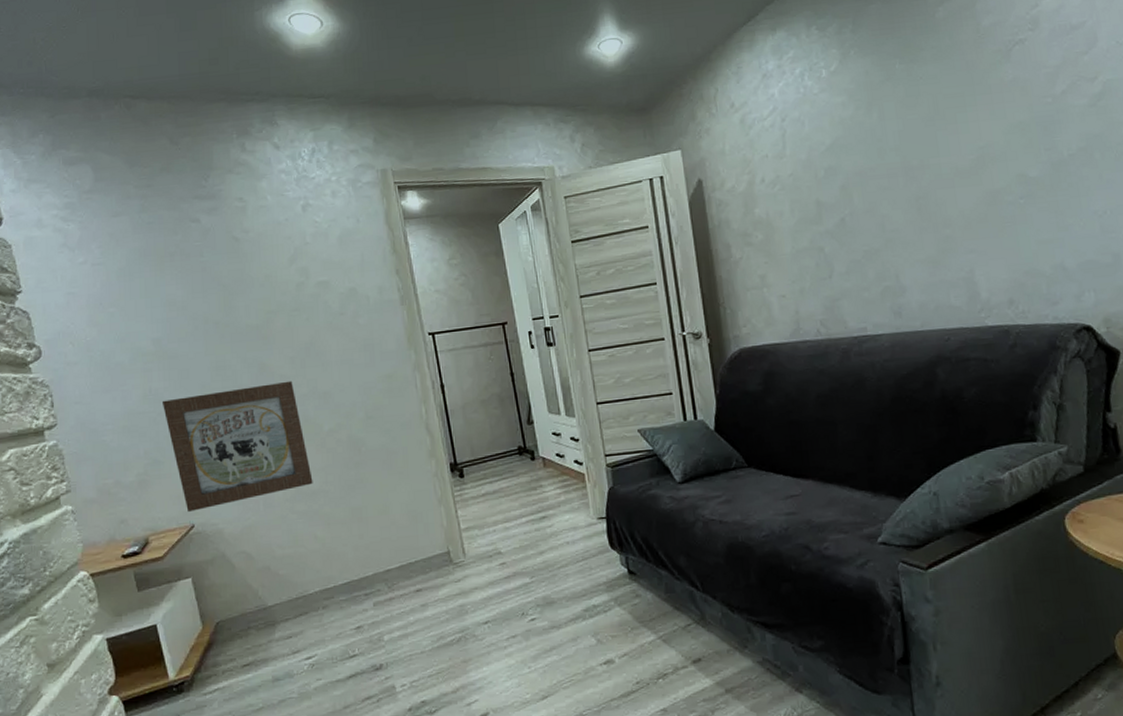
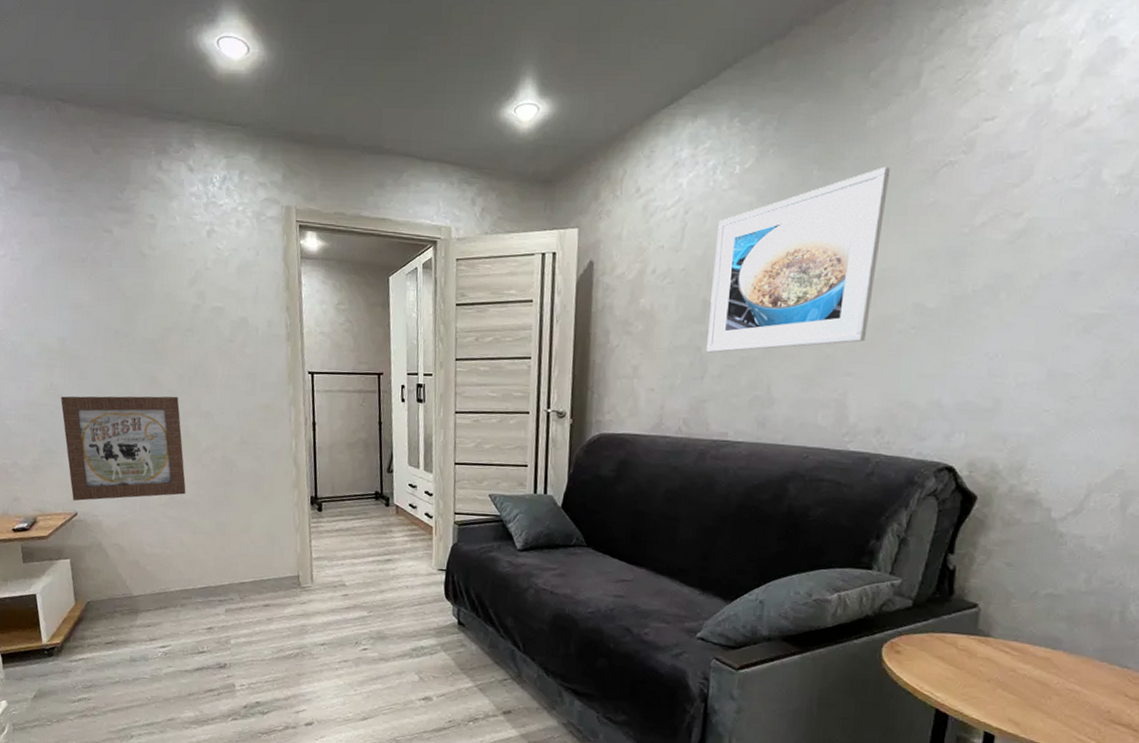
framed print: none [816,51,980,251] -> present [705,166,891,353]

